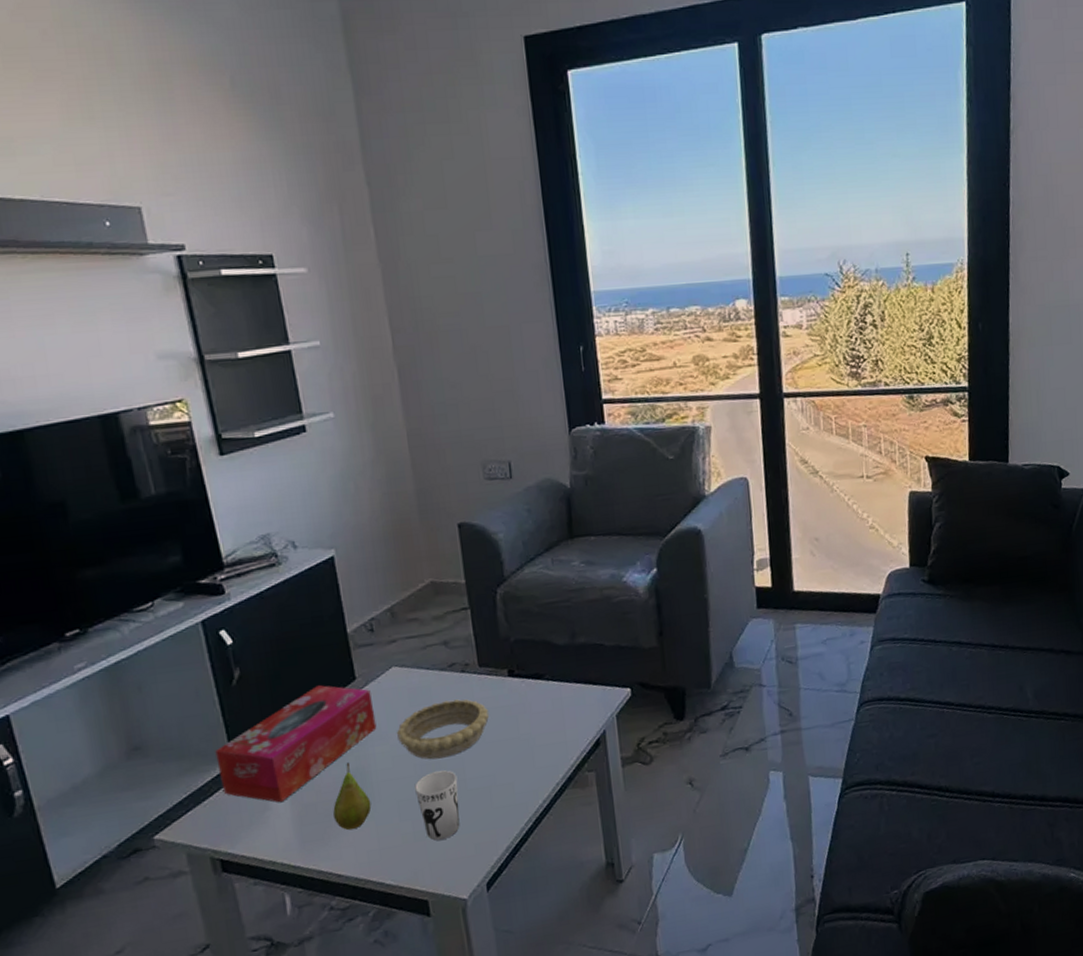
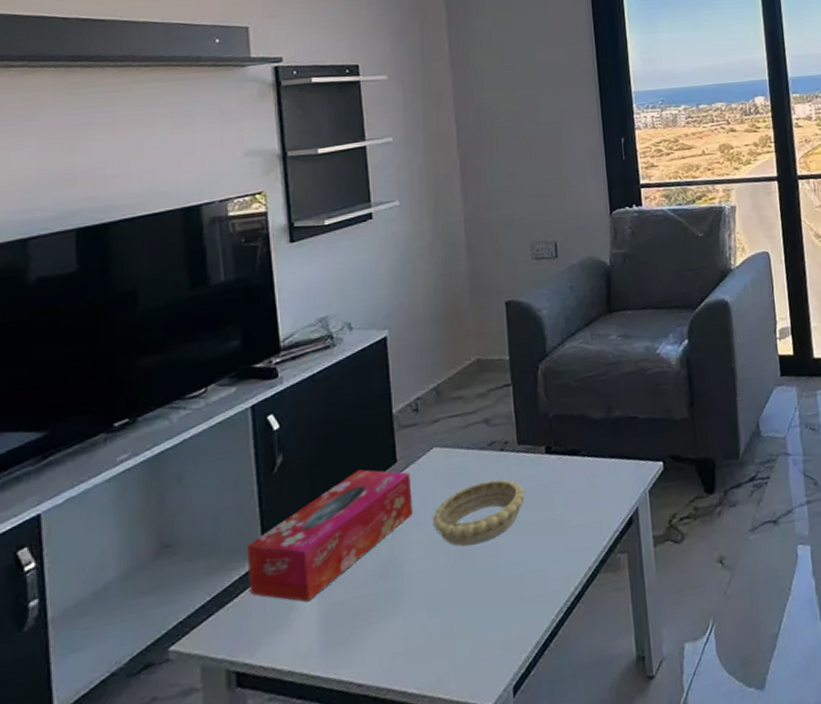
fruit: present [333,762,372,830] -> none [361,553,401,631]
cup: present [414,770,460,841] -> none [446,557,490,639]

